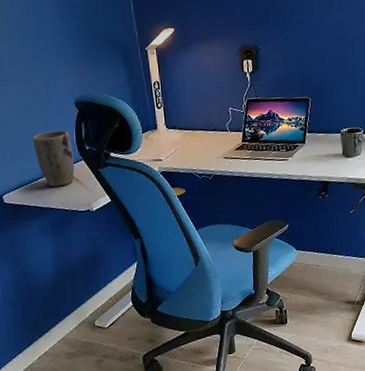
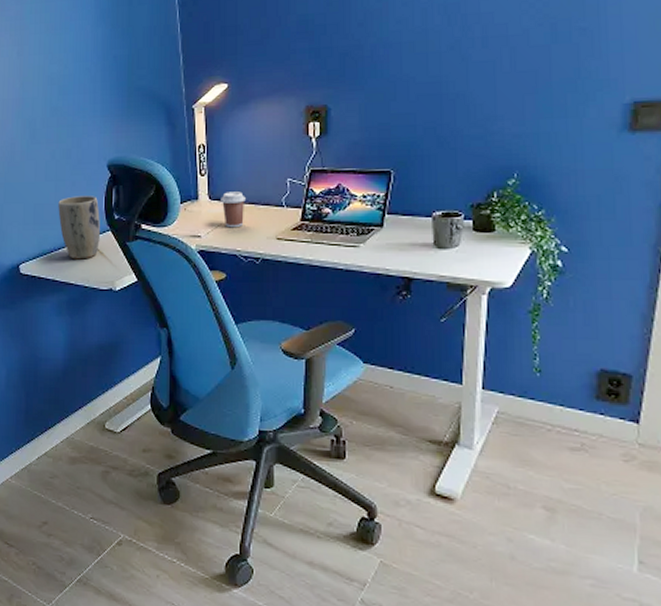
coffee cup: none [176,120,197,151] -> present [221,192,246,228]

